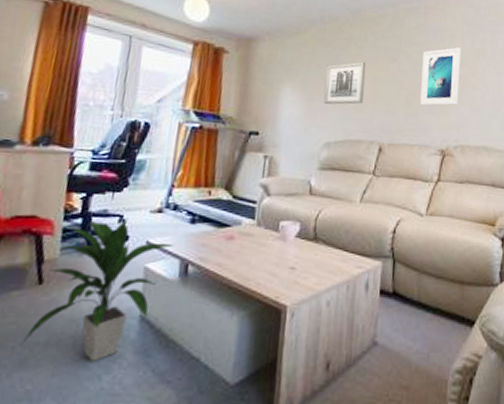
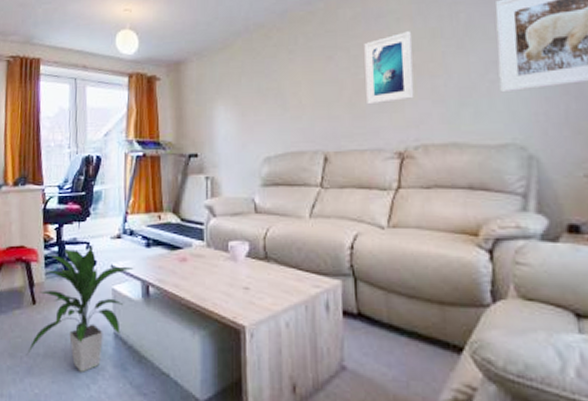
wall art: present [323,61,366,105] -> none [258,66,301,118]

